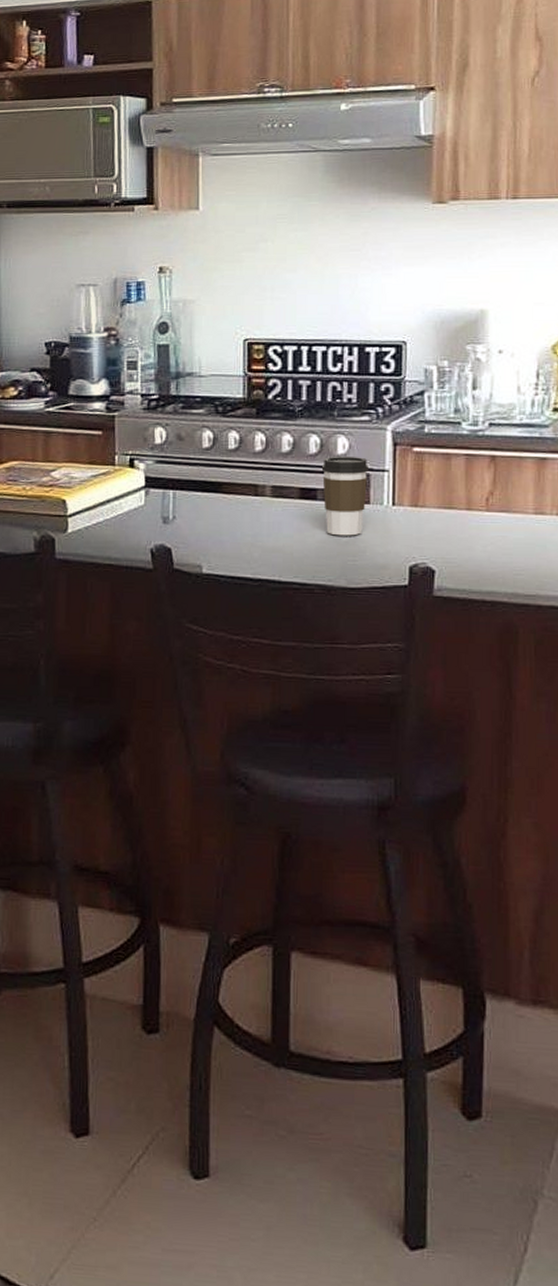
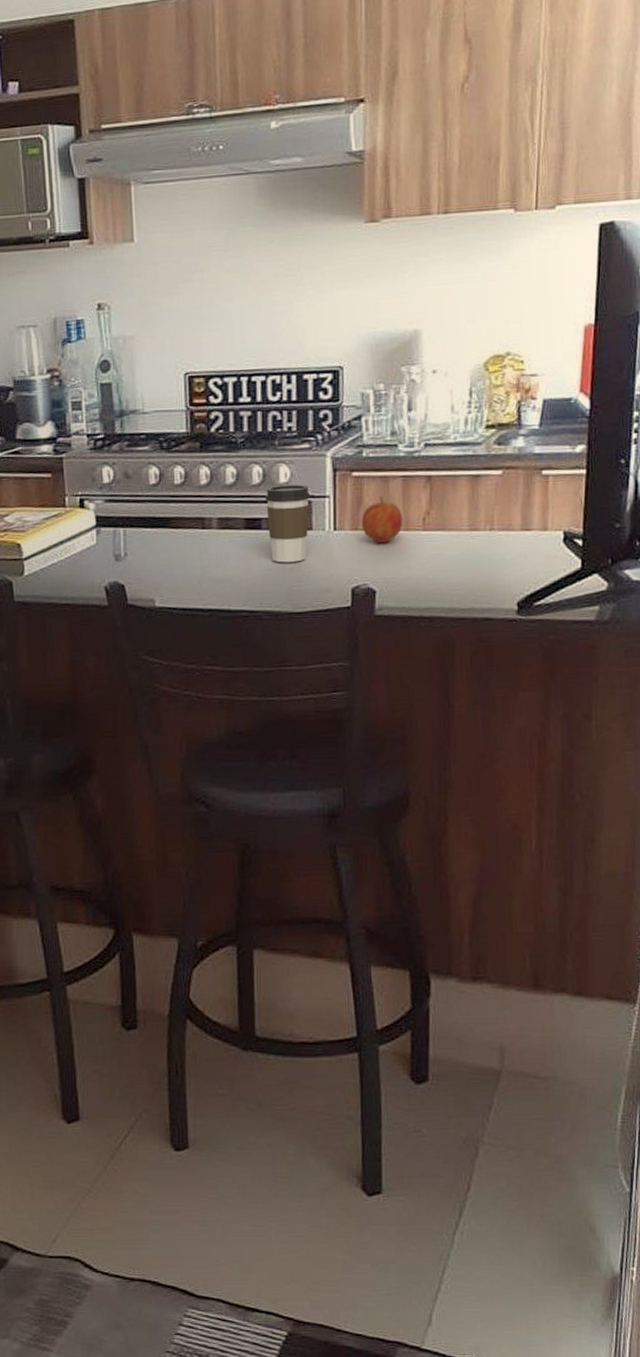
fruit: none [421,473,465,521] -> present [361,496,403,543]

